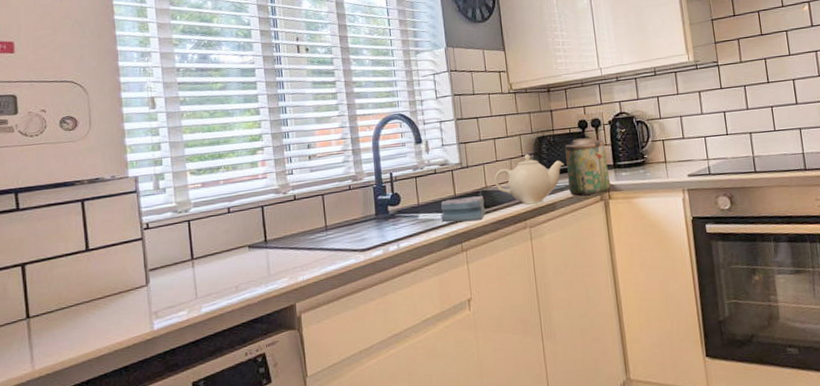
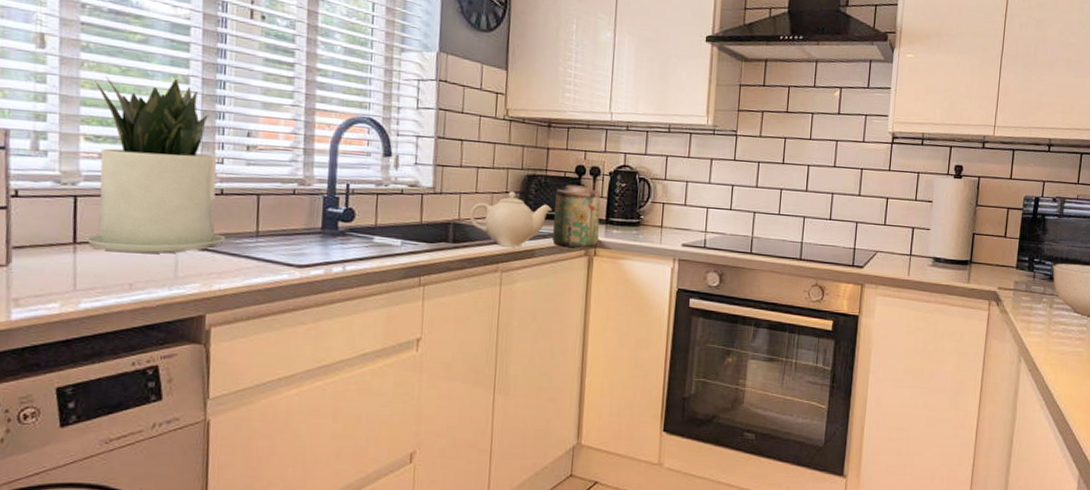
planter: none [192,113,303,262] -> present [85,76,226,254]
sponge: present [440,196,485,223] -> none [400,225,454,254]

